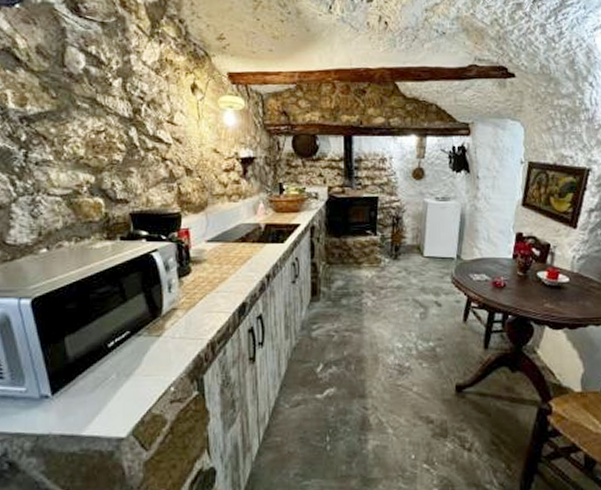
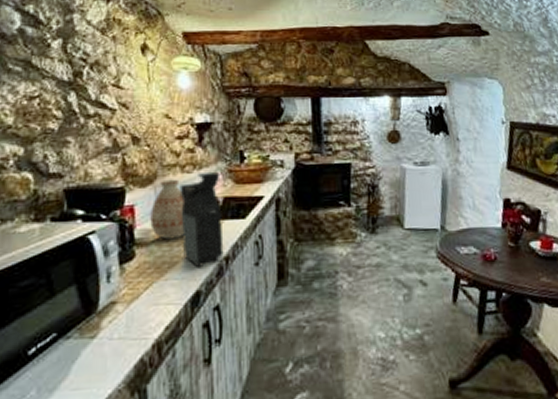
vase: none [203,207,231,259] -> present [150,179,184,240]
coffee maker: none [227,202,265,284] -> present [179,172,224,269]

